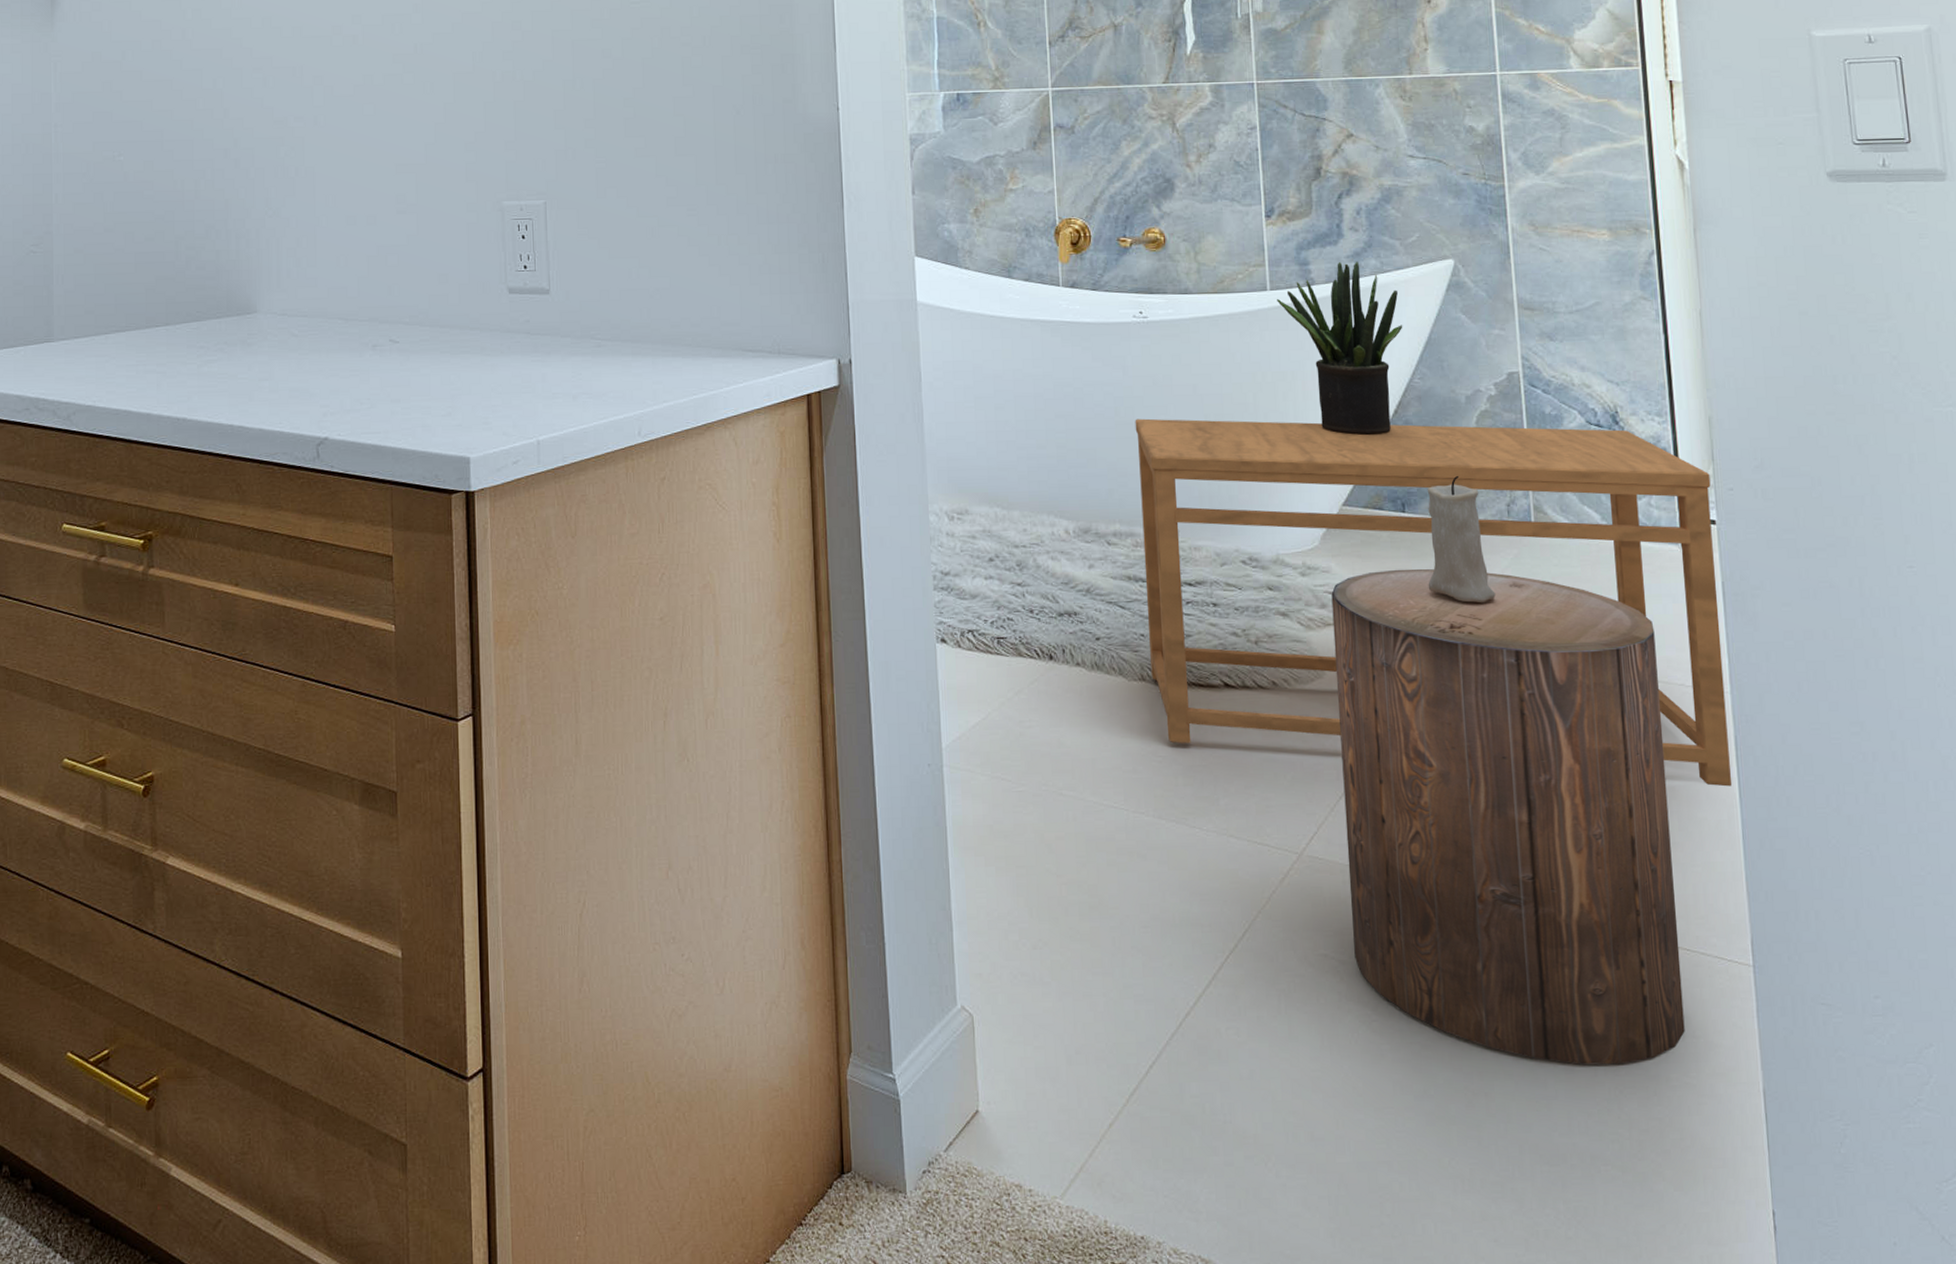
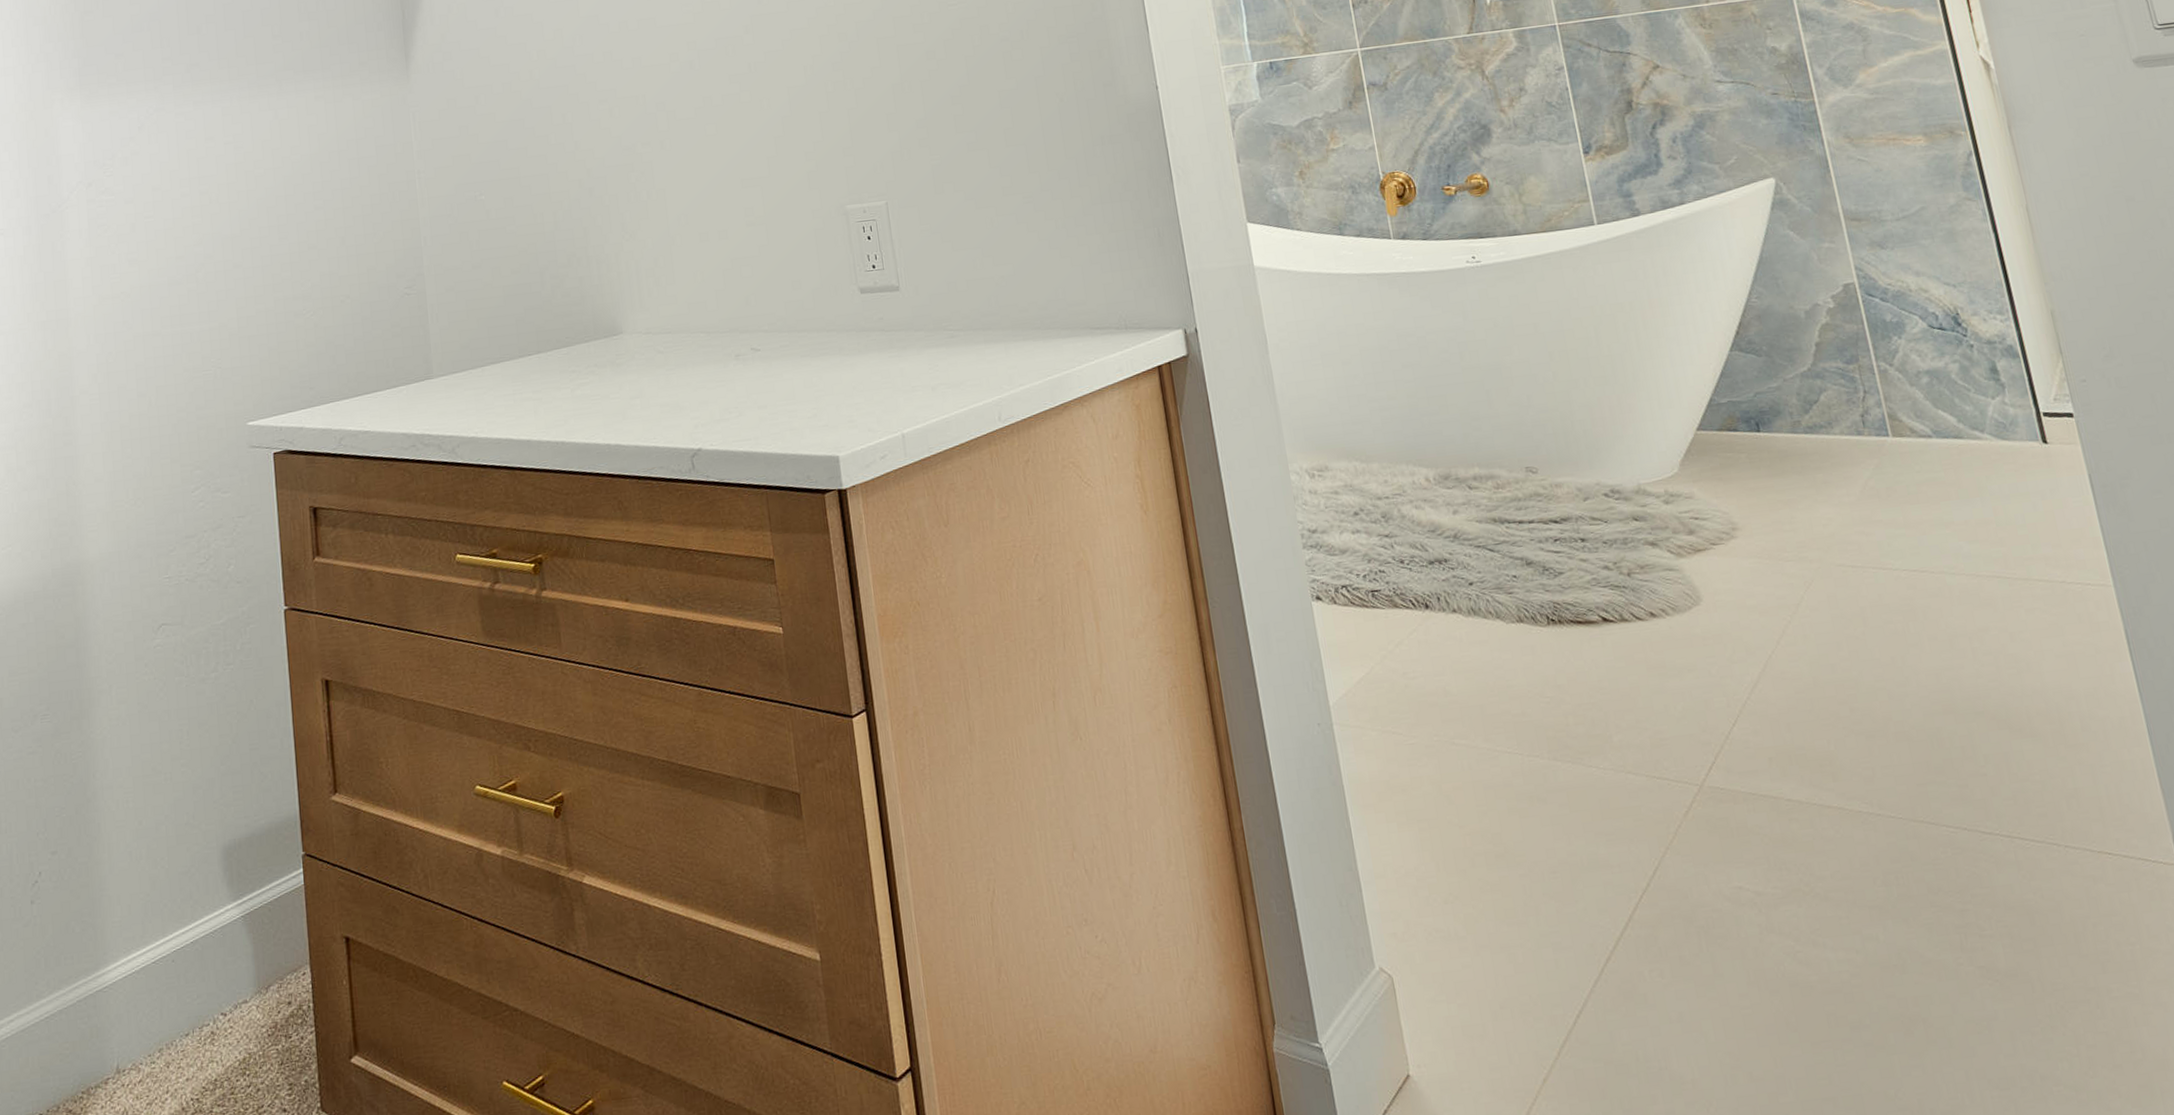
side table: present [1135,418,1732,787] -> none [1480,331,2130,683]
potted plant: present [1277,261,1403,435] -> none [1605,189,1735,359]
stool: present [1331,568,1685,1065] -> none [1697,484,2119,982]
candle: present [1427,475,1496,603] -> none [1779,390,1862,517]

